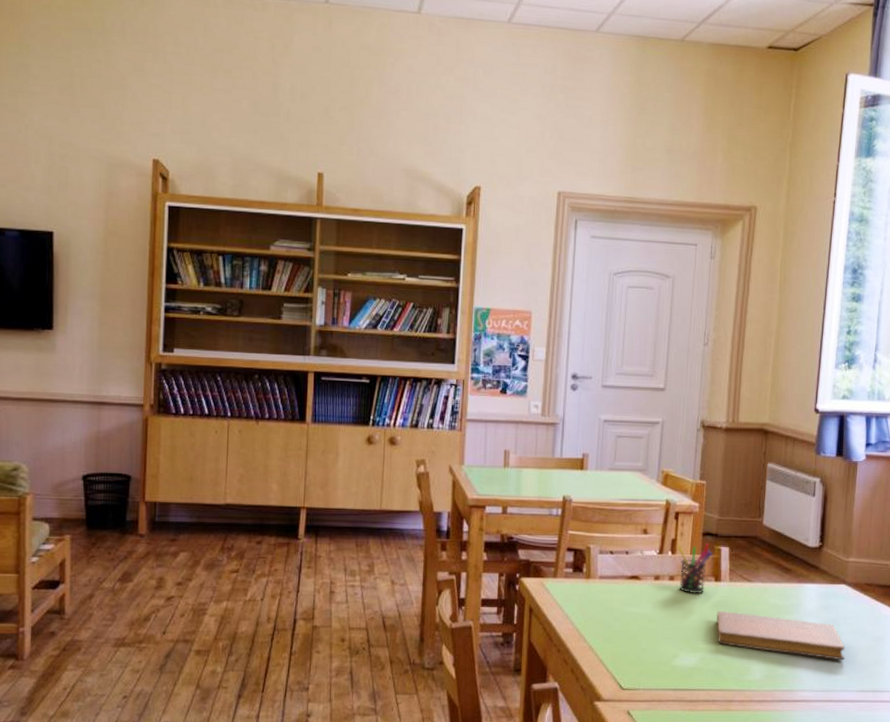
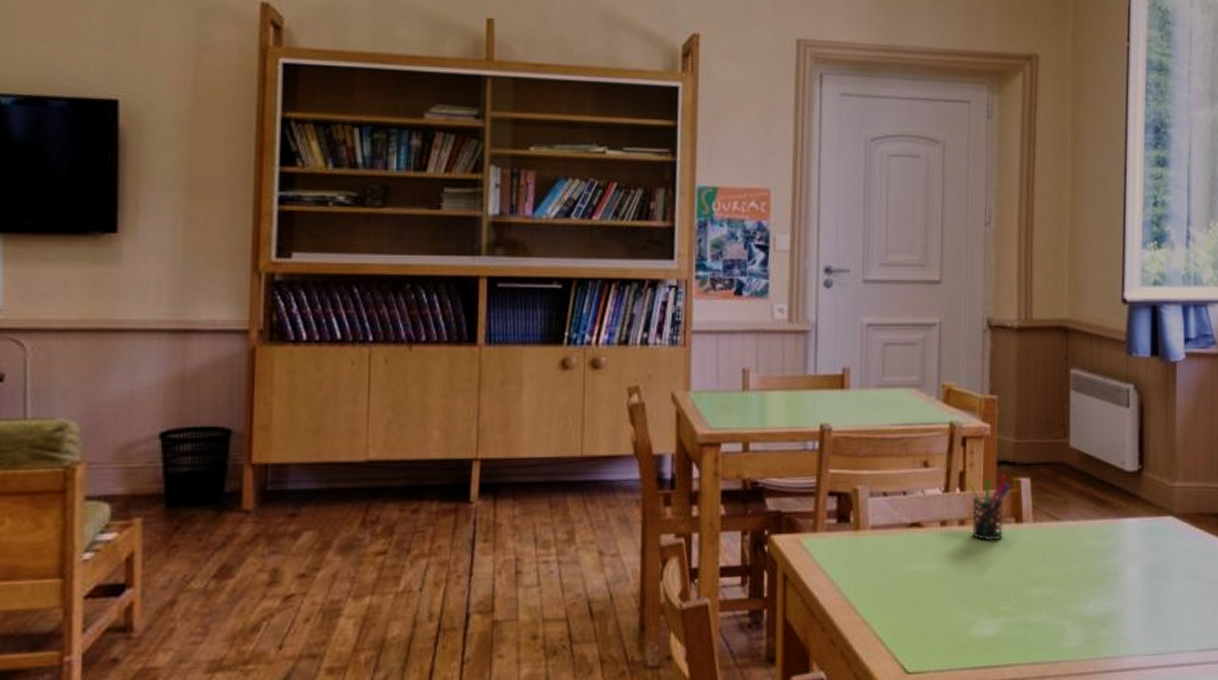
notebook: present [716,611,845,661] -> none [1019,560,1179,613]

